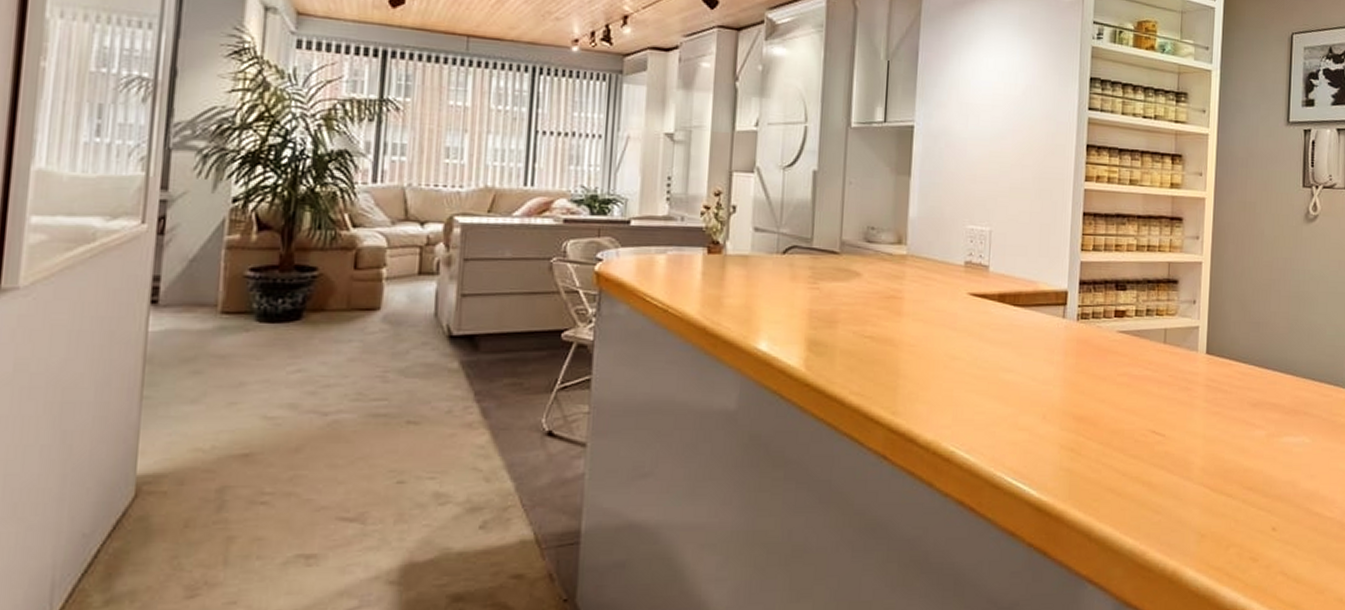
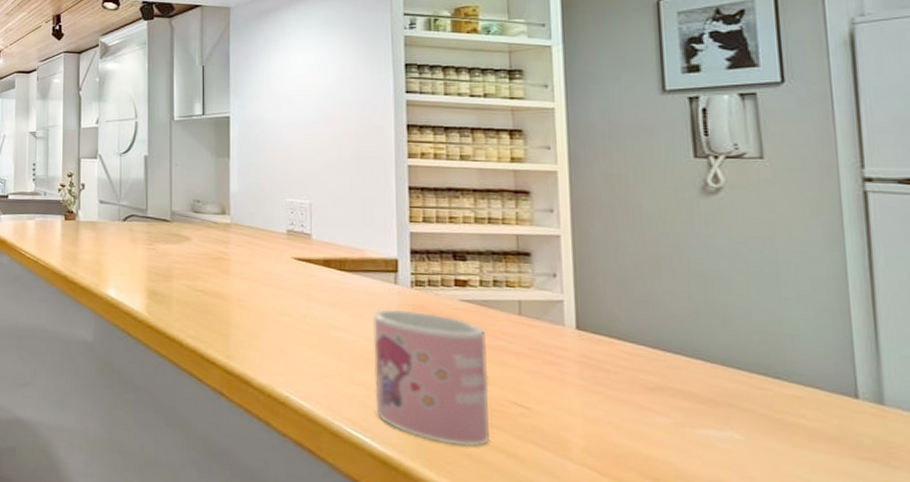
mug: none [1035,345,1136,481] -> present [373,309,489,447]

